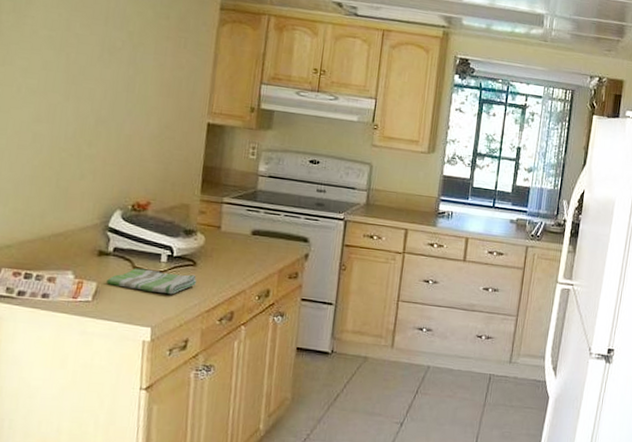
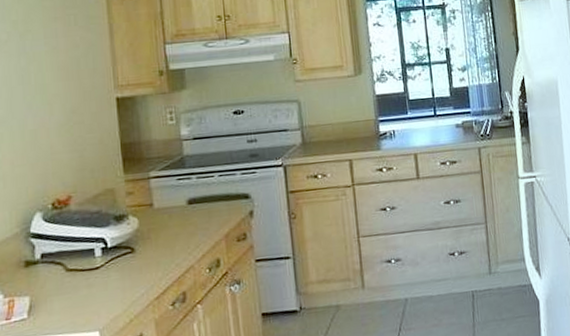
dish towel: present [107,268,197,295] -> none [40,262,138,296]

